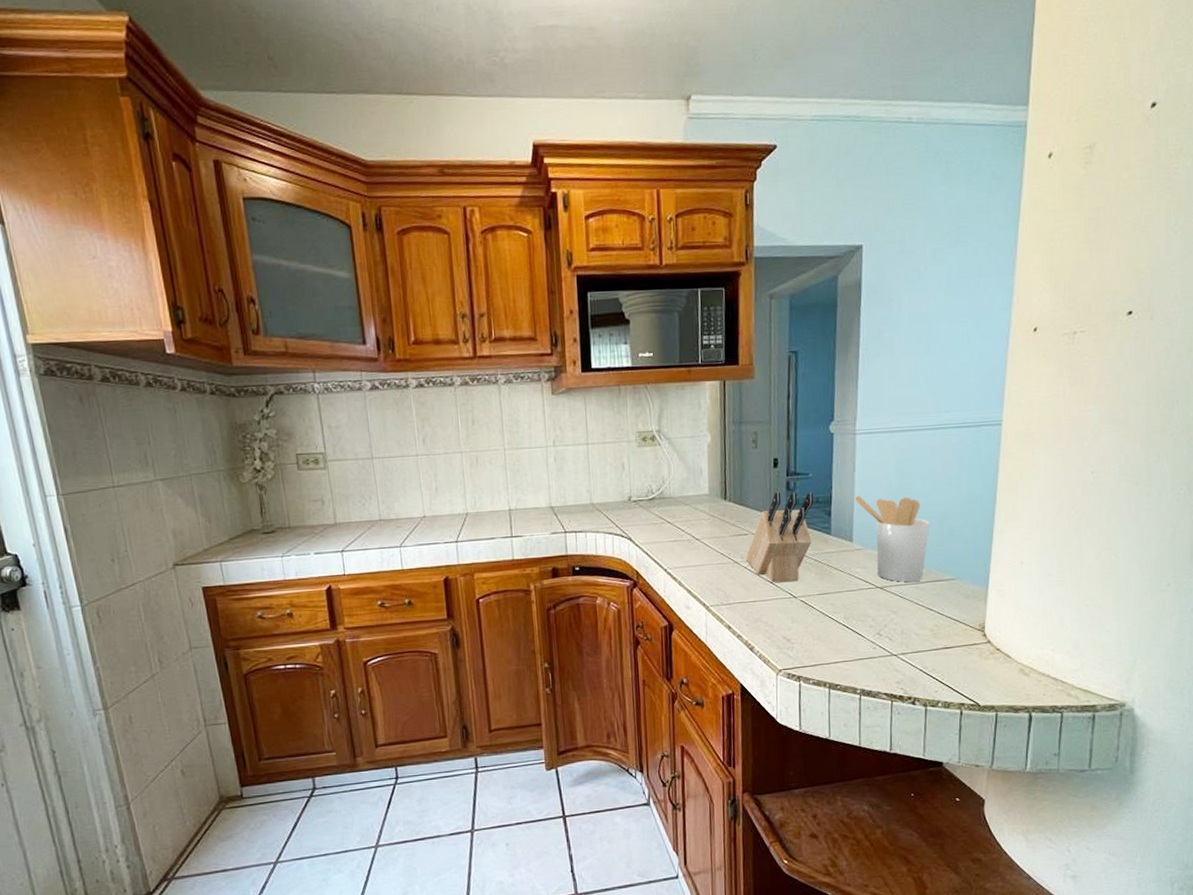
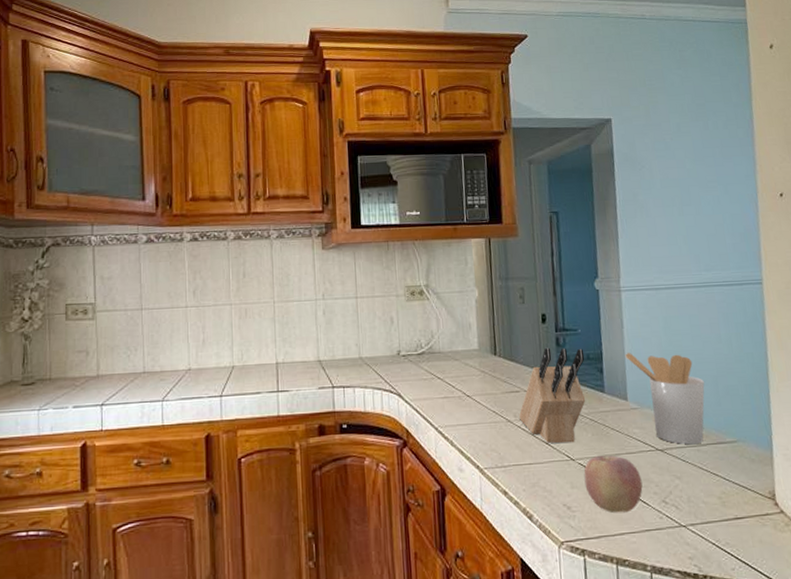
fruit: none [805,593,860,645] -> present [584,455,643,513]

